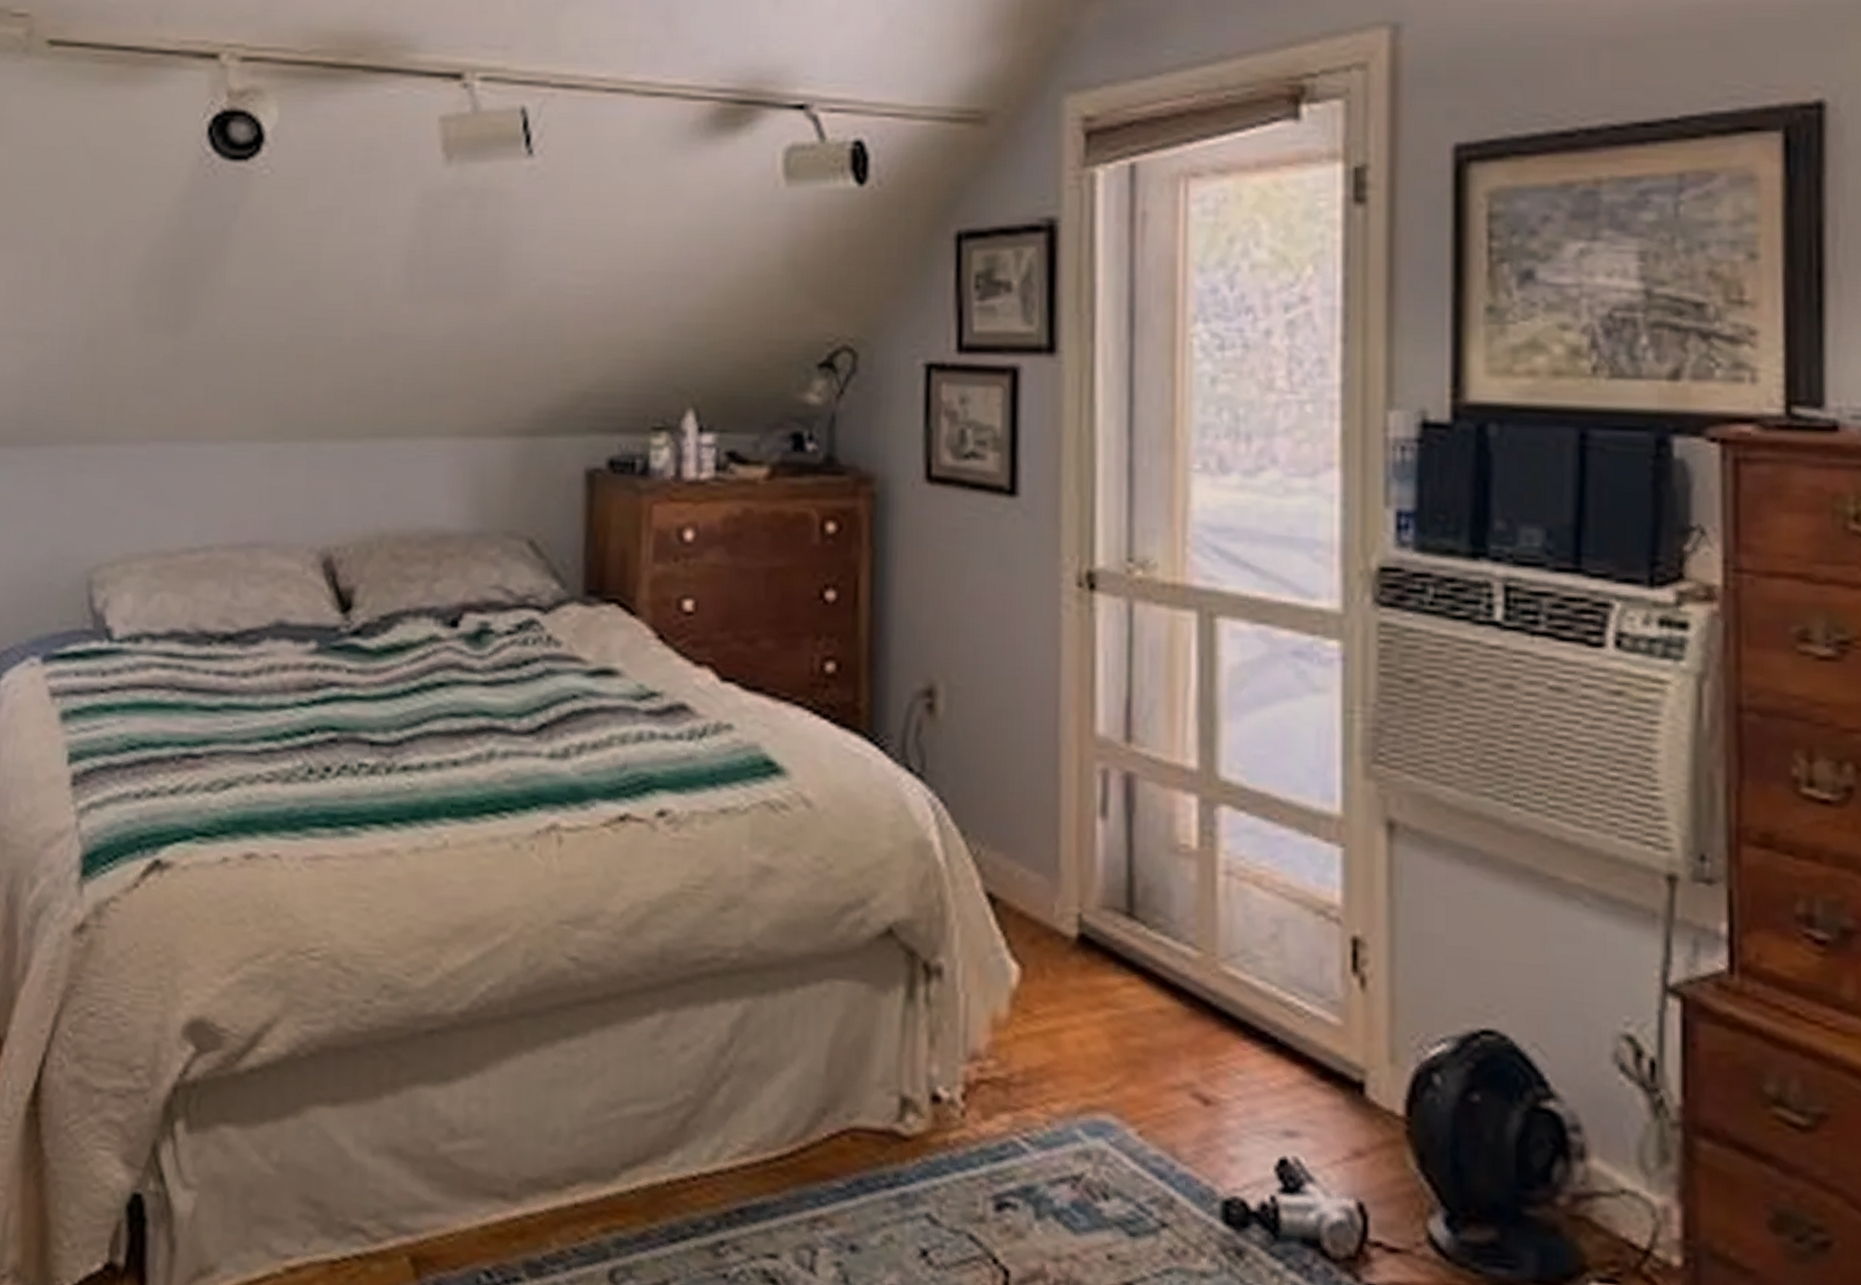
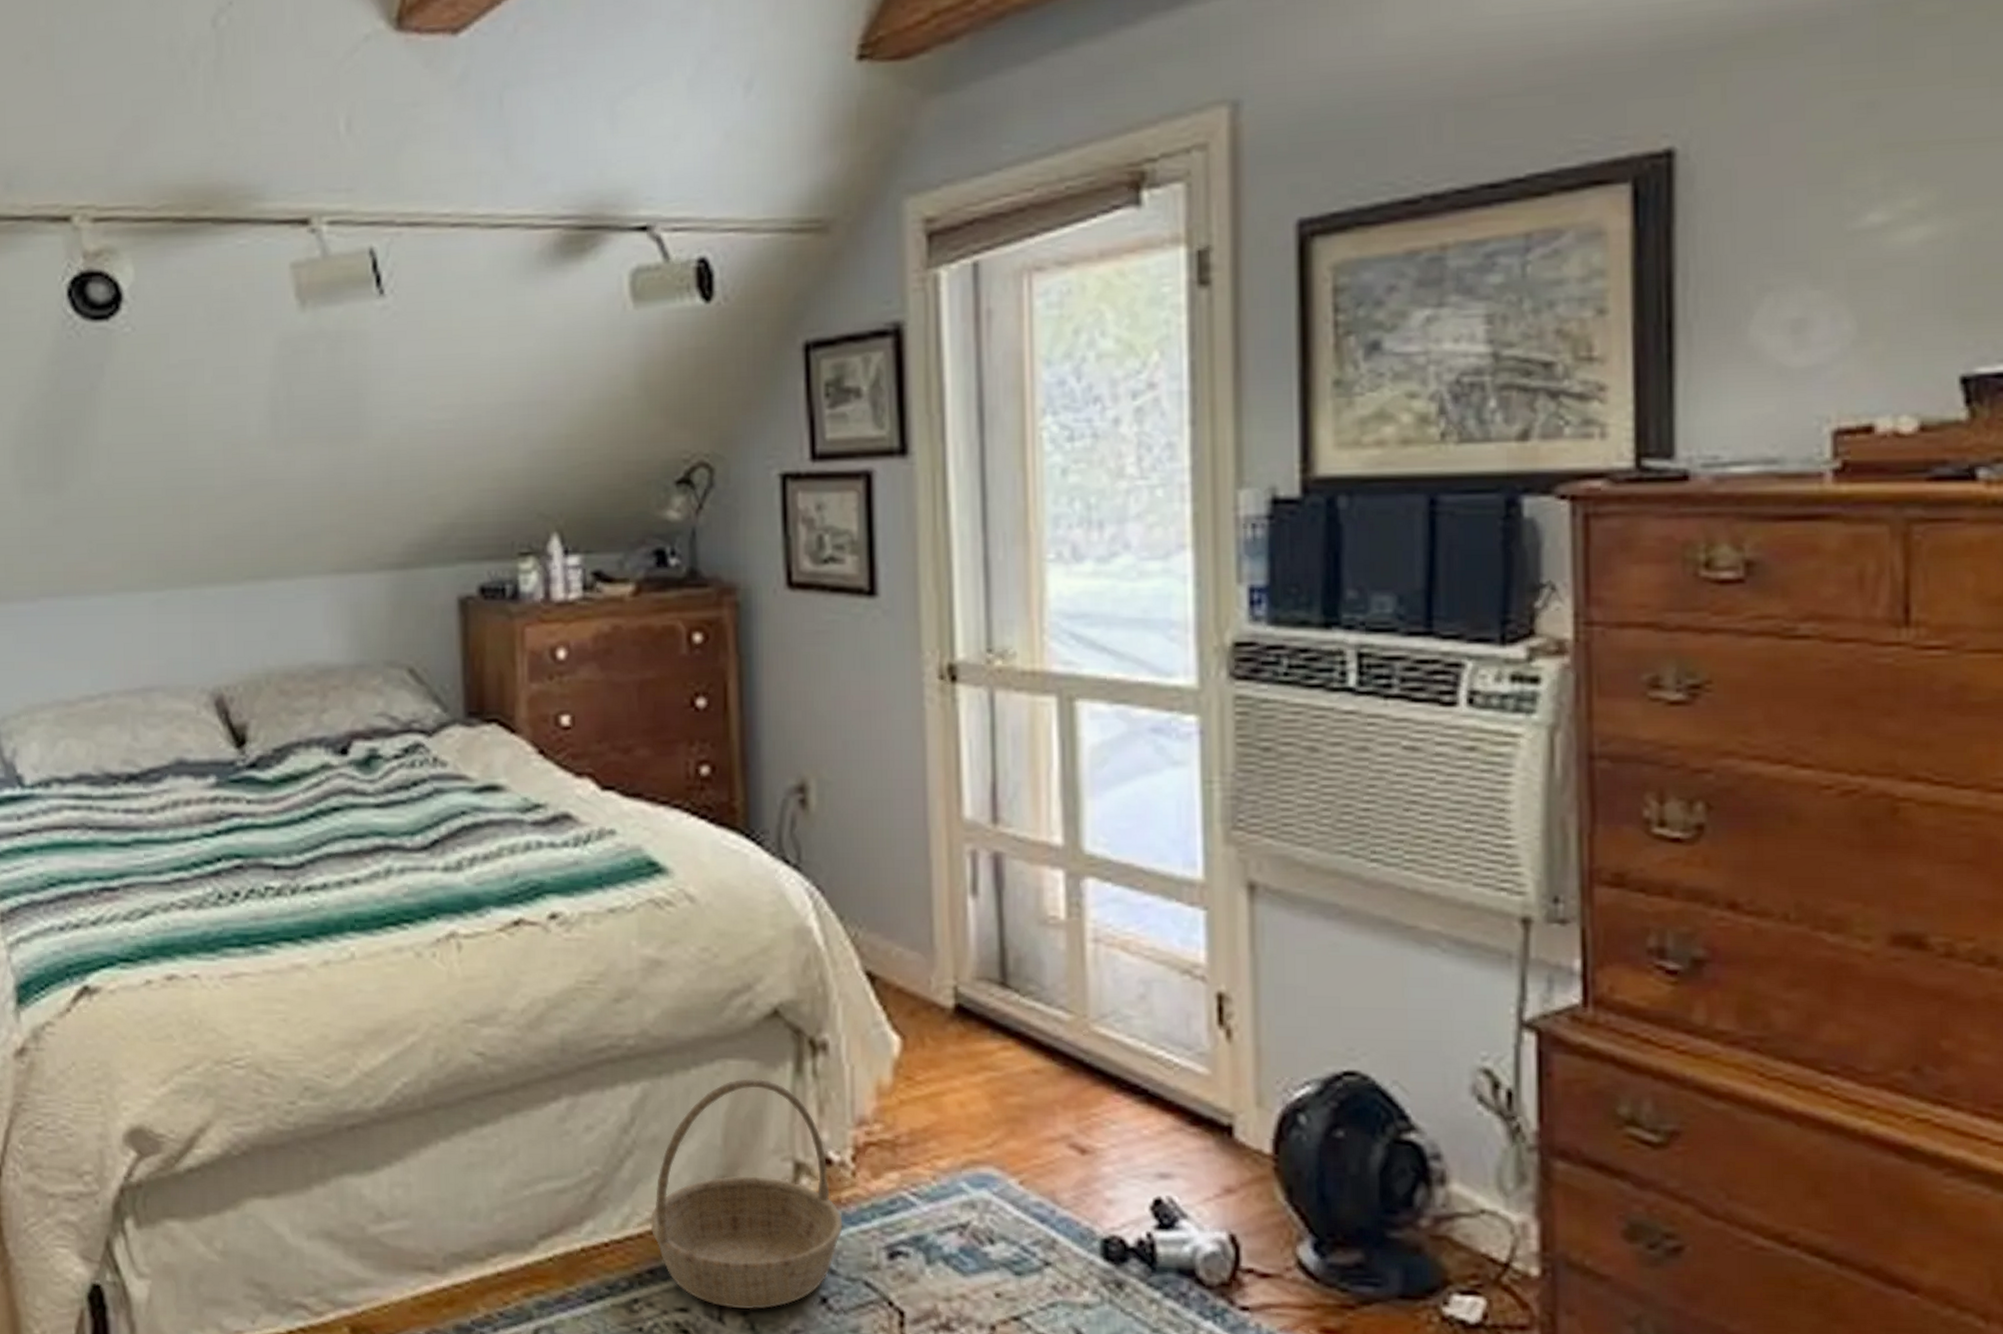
basket: none [743,1002,949,1260] -> present [650,1079,843,1310]

